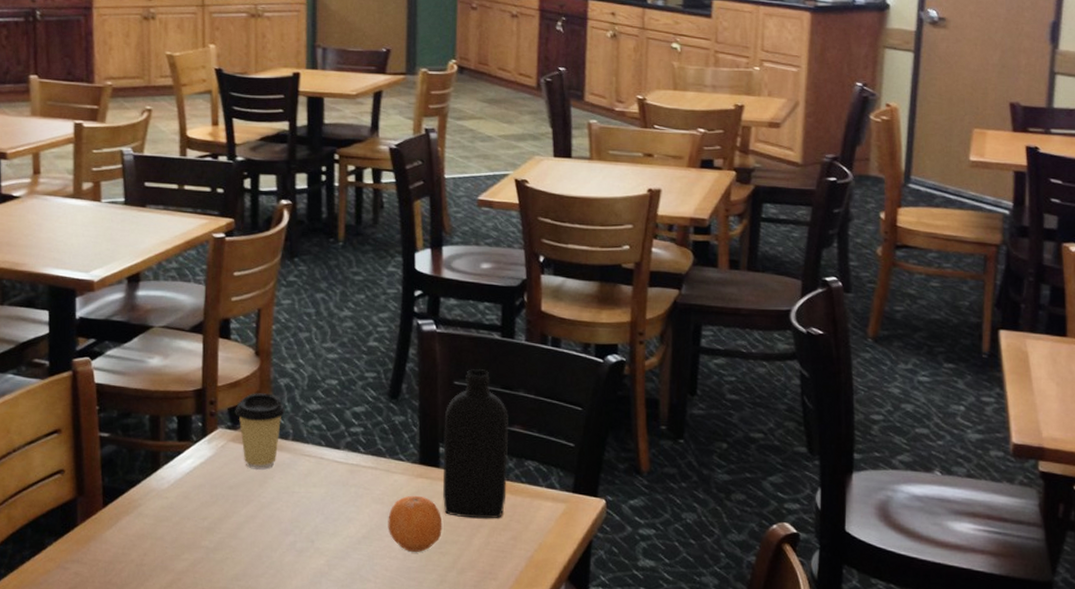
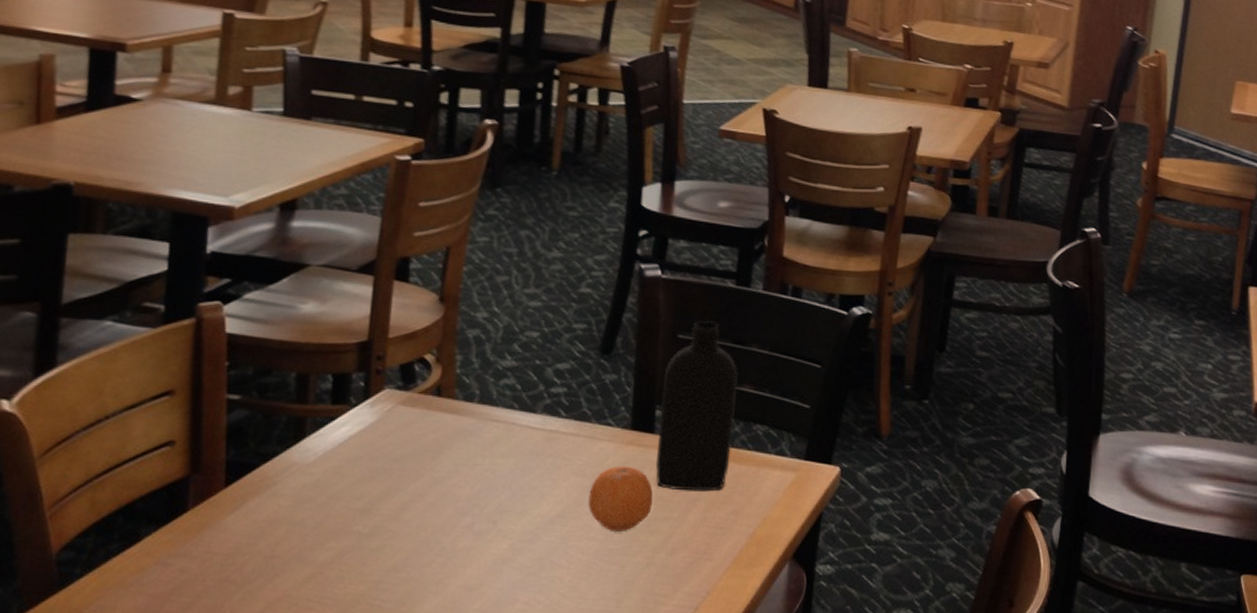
coffee cup: present [235,393,286,470] -> none [408,346,473,438]

